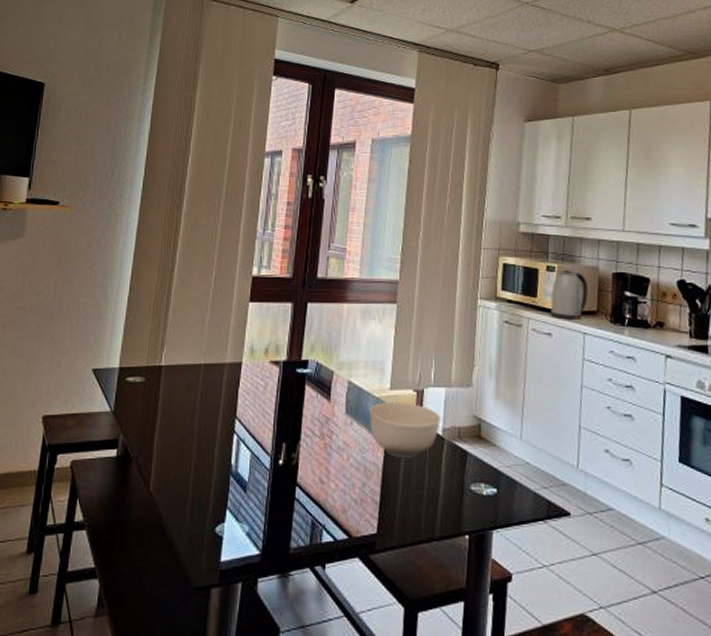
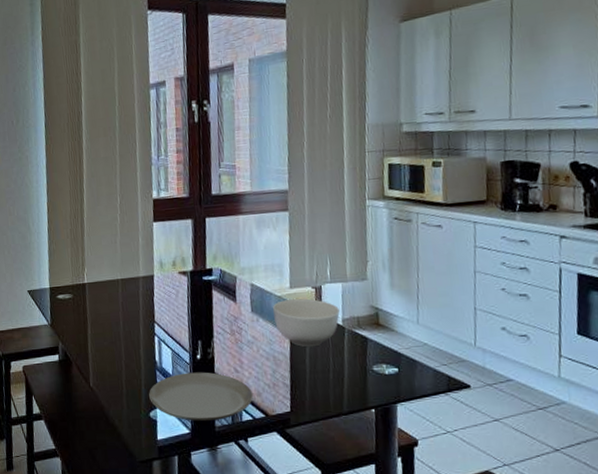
plate: none [218,480,337,541] -> present [149,372,253,422]
kettle: present [550,270,588,320] -> none [438,164,477,212]

